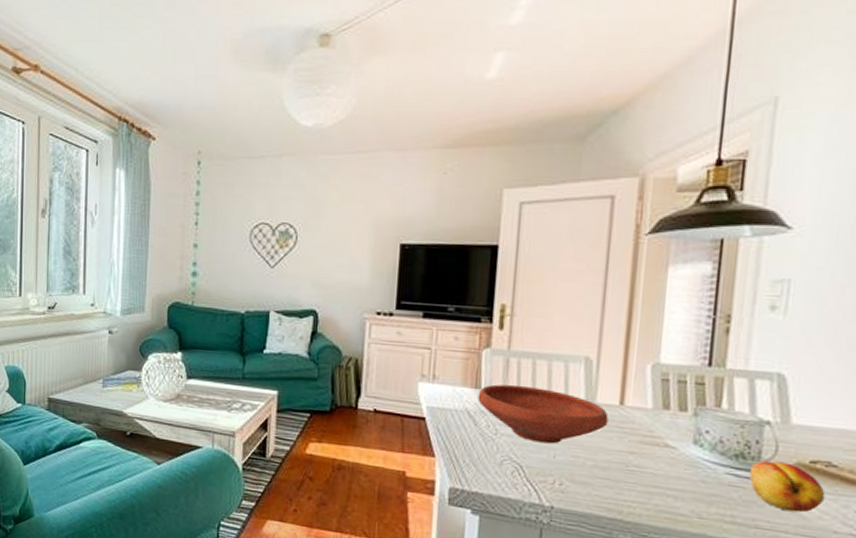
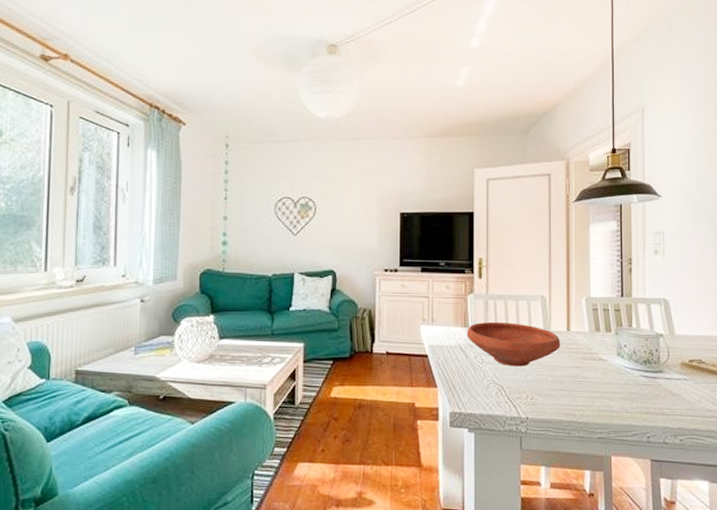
fruit: present [750,460,826,513] -> none [655,363,701,399]

